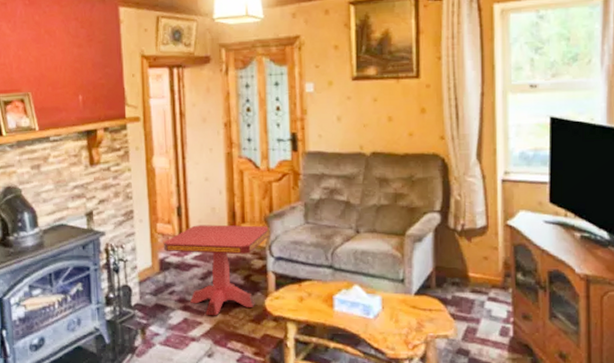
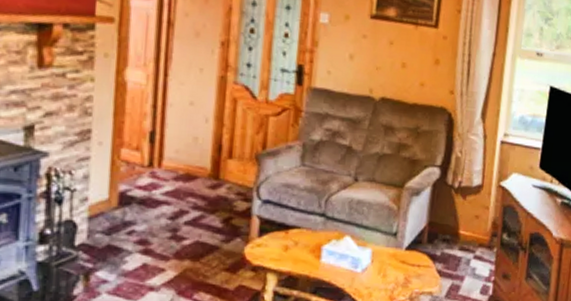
side table: present [163,224,271,316] -> none [126,155,262,263]

